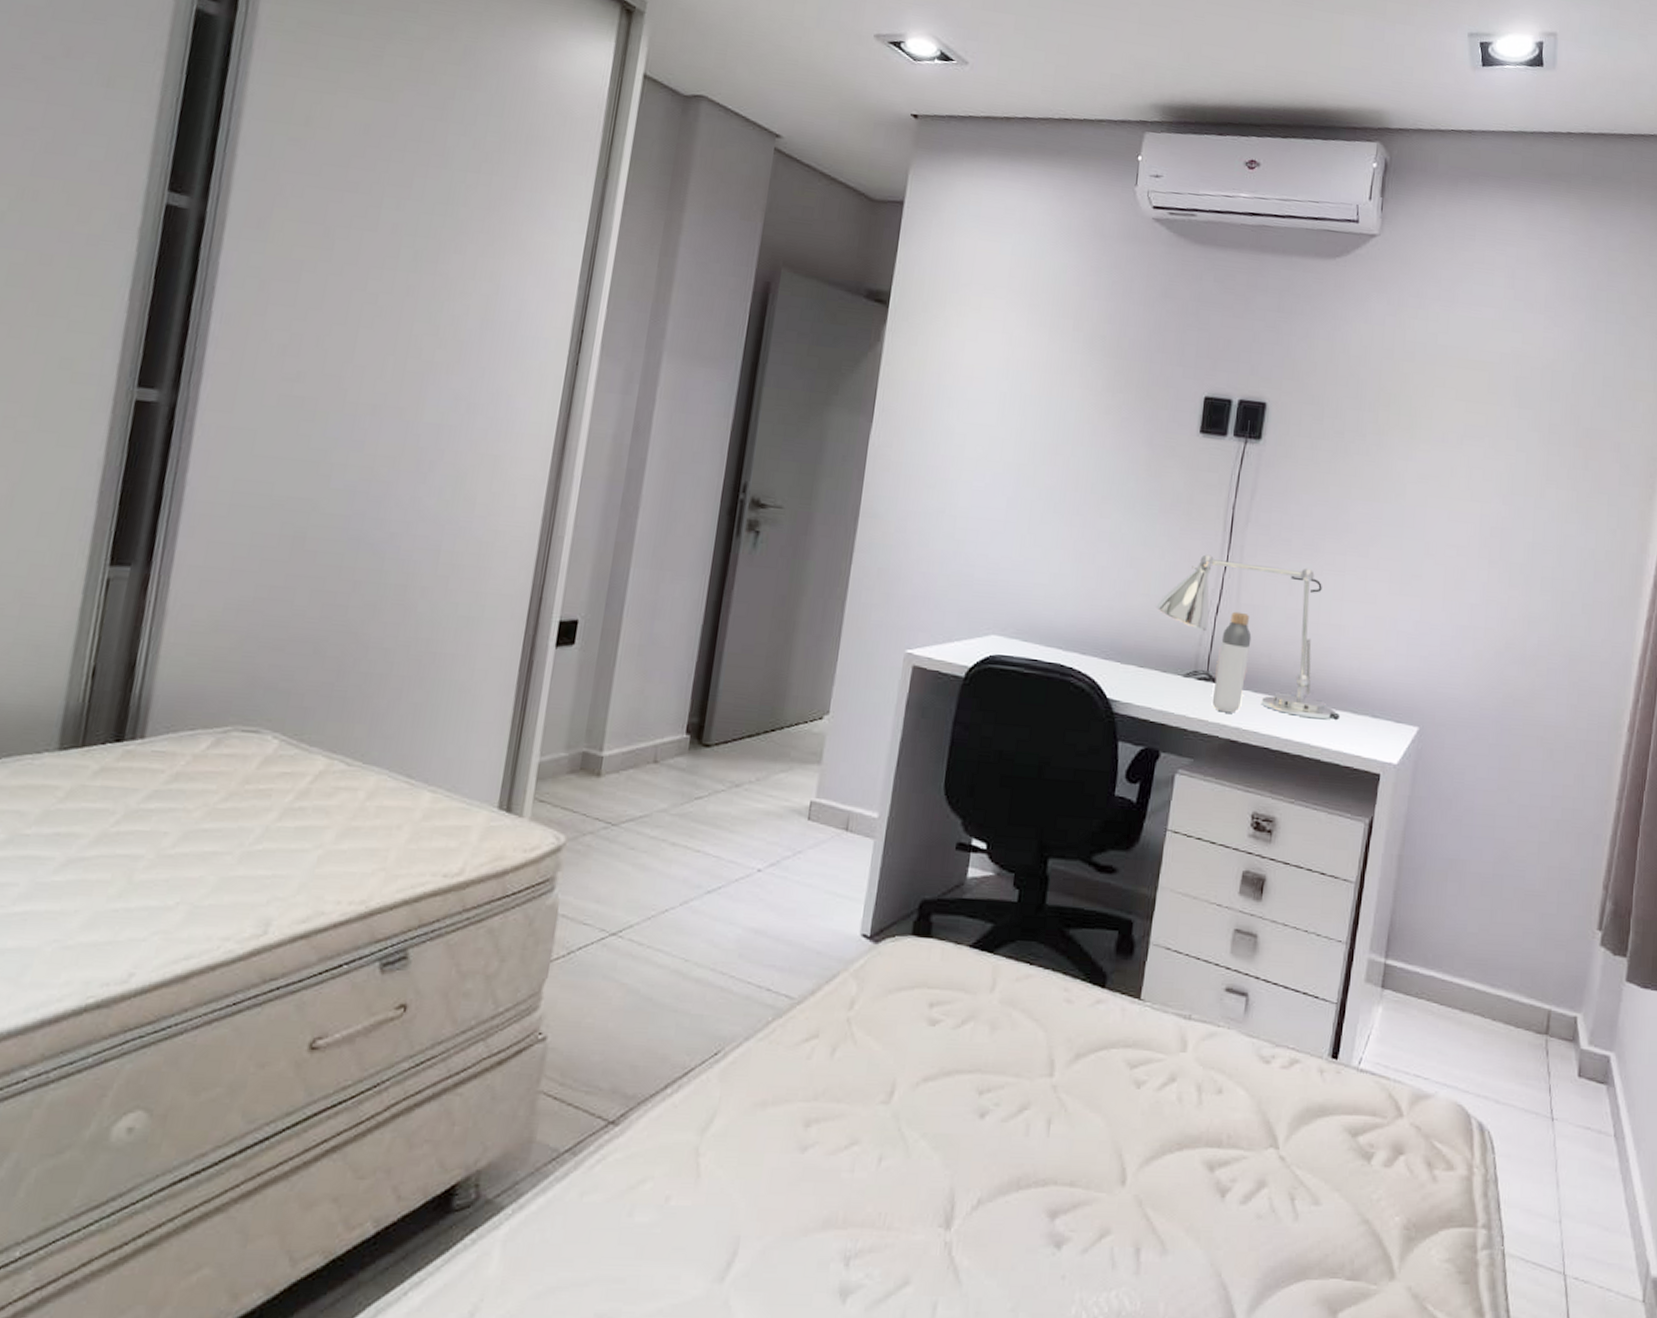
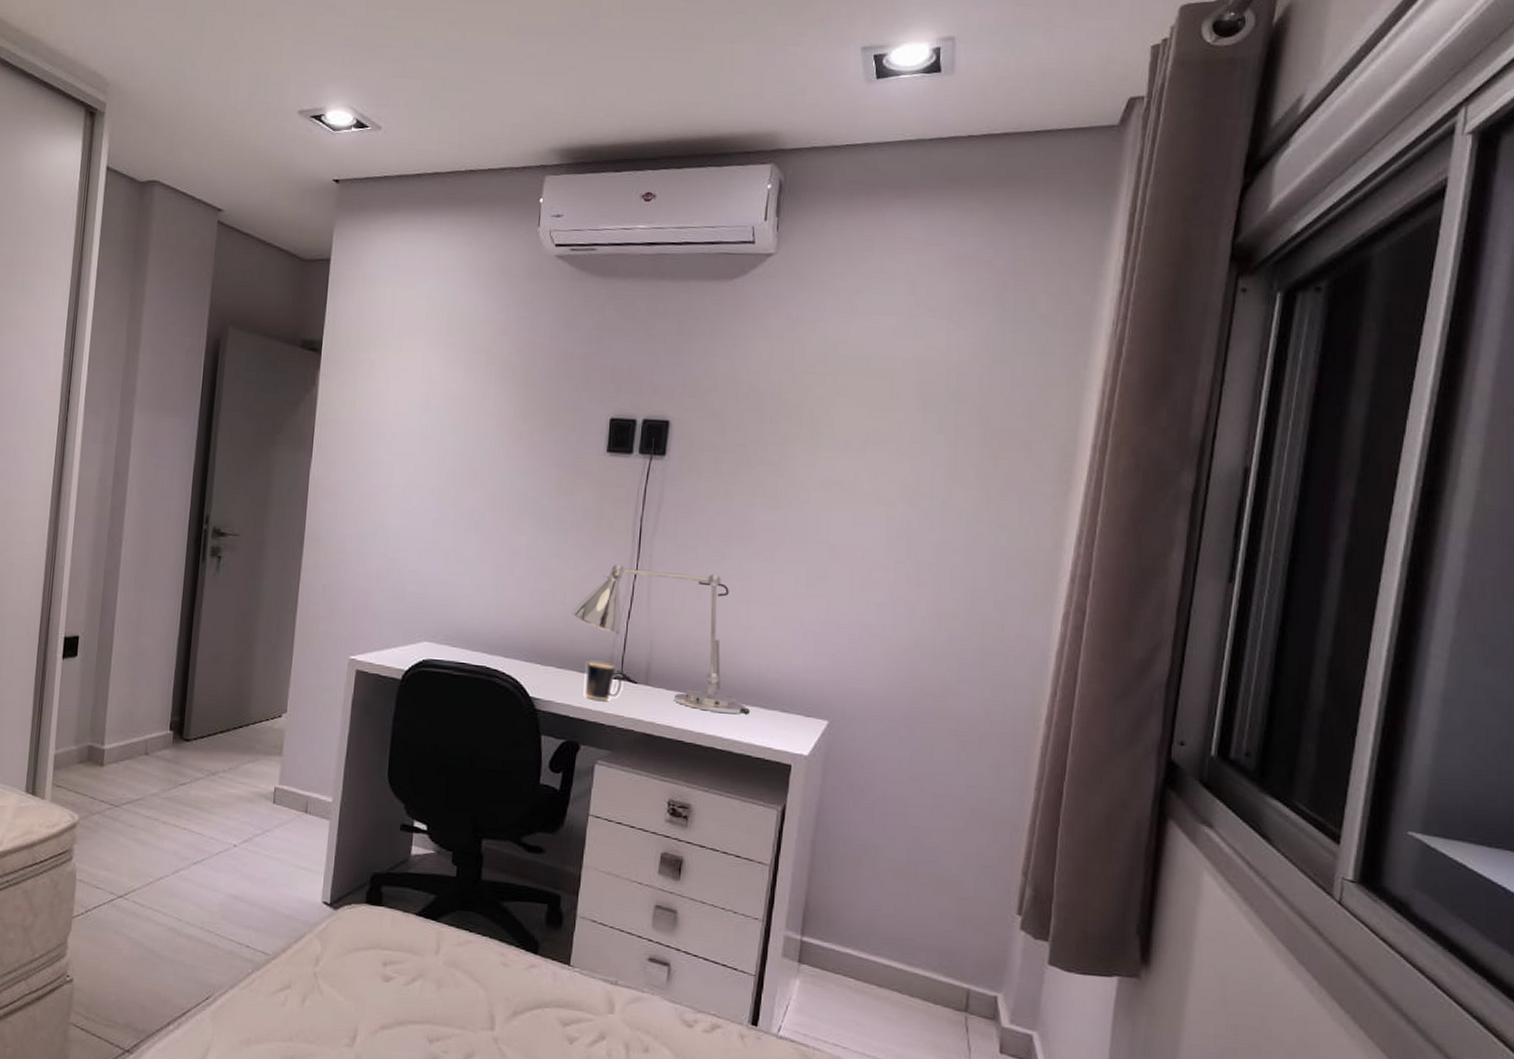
mug: none [1167,661,1208,704] -> present [585,663,622,701]
bottle: present [1211,611,1252,713] -> none [626,615,663,709]

